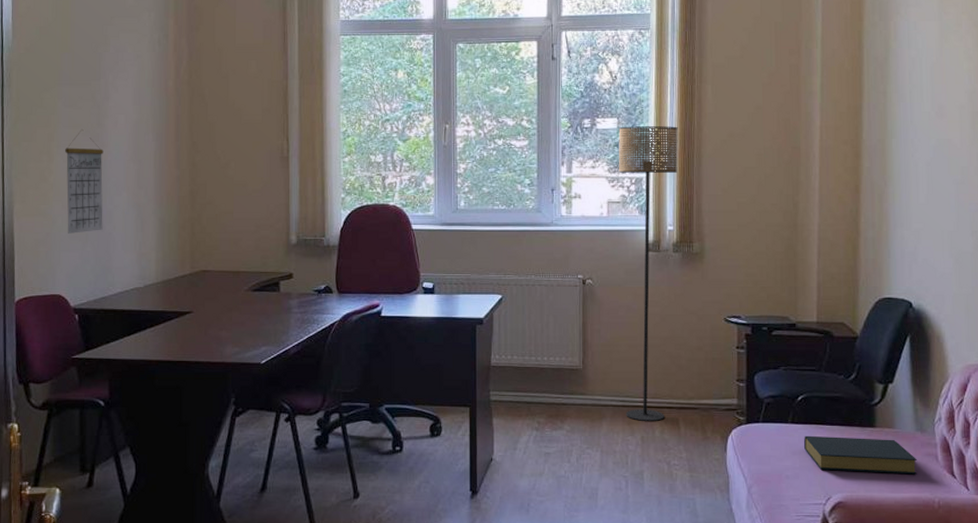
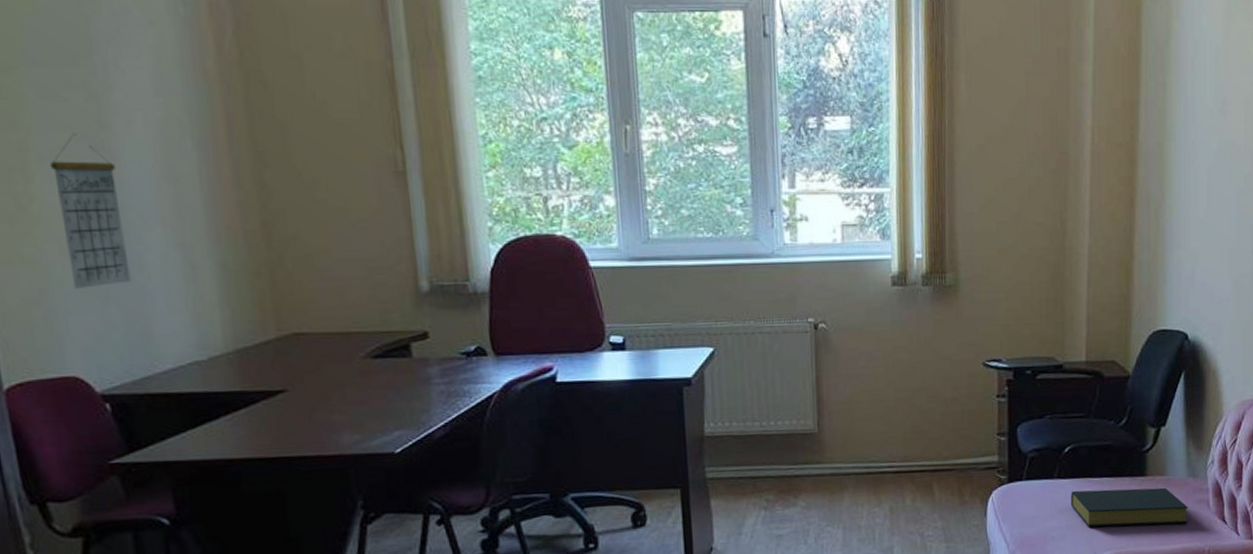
floor lamp: present [618,126,678,422] -> none [852,126,926,490]

